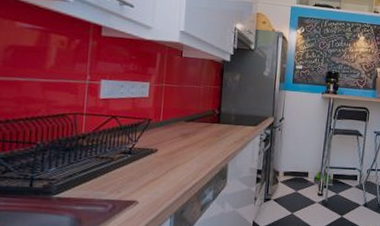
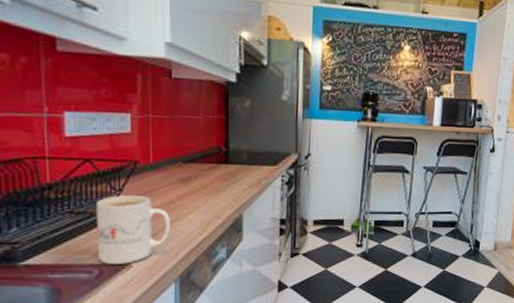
mug: none [113,145,172,201] -> present [96,195,171,264]

